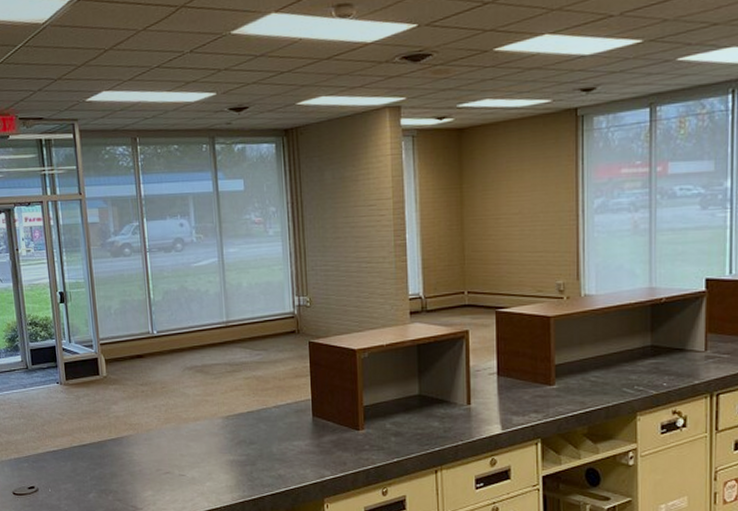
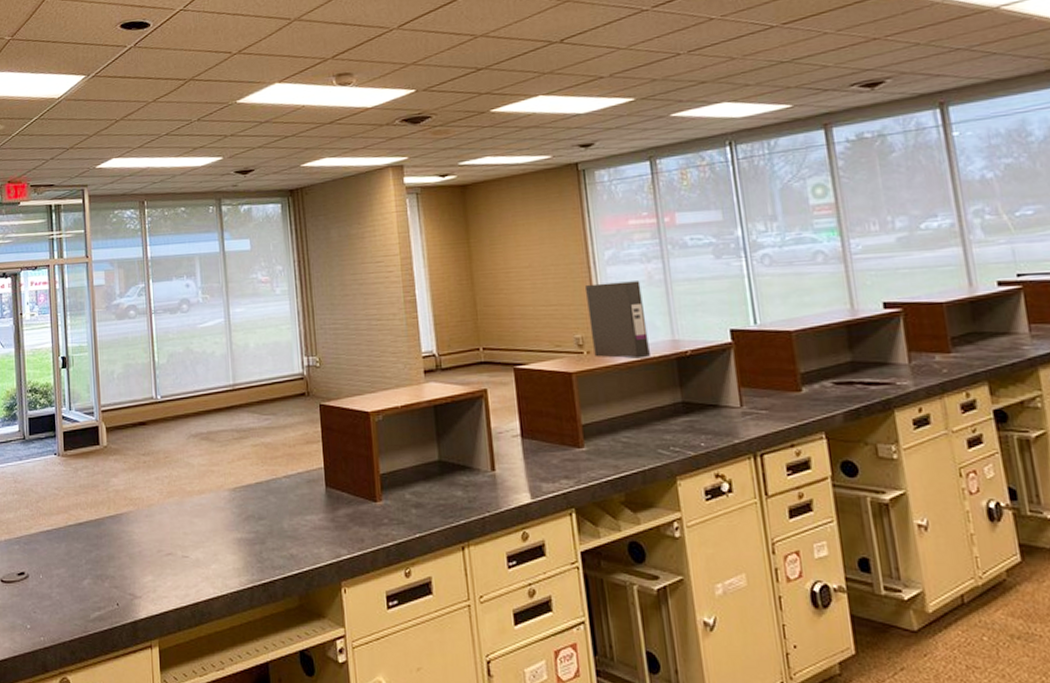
binder: none [571,230,627,305] -> present [584,281,650,359]

